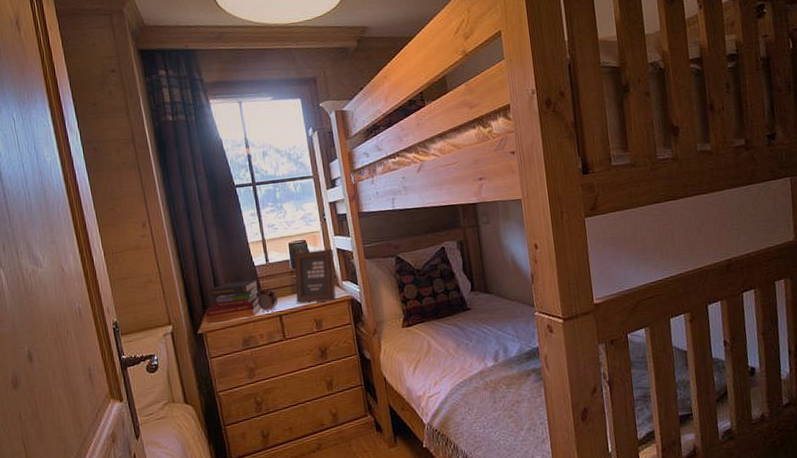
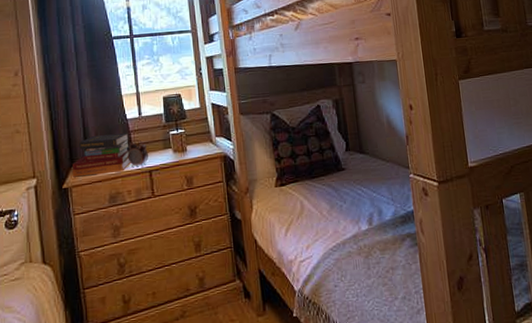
picture frame: present [294,248,336,303] -> none [167,103,209,159]

